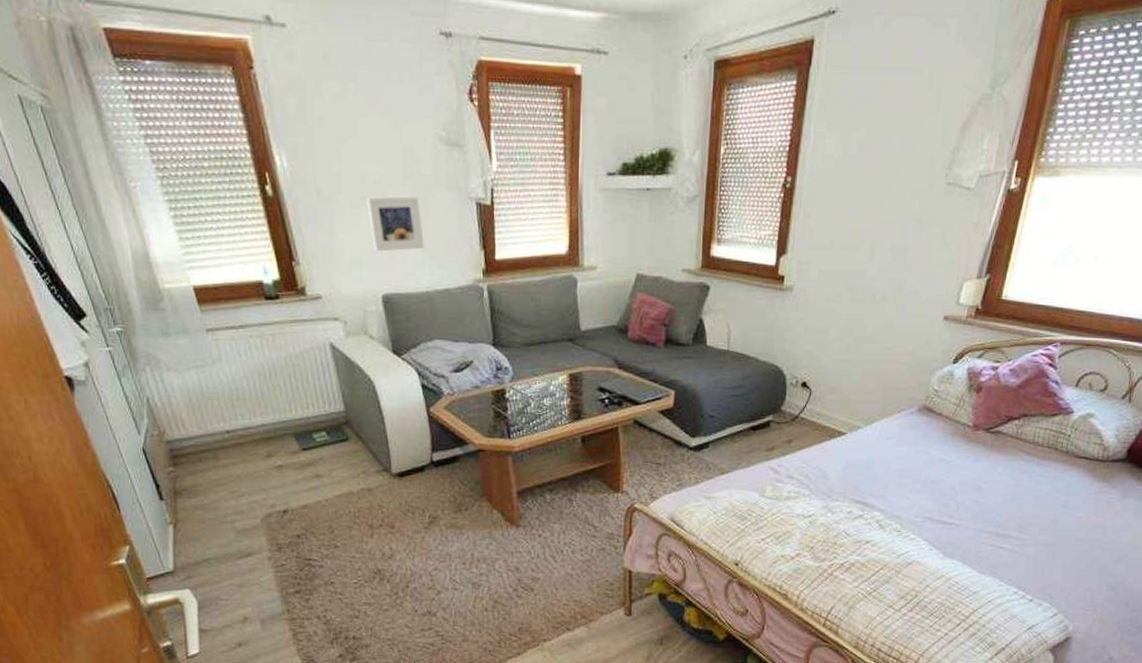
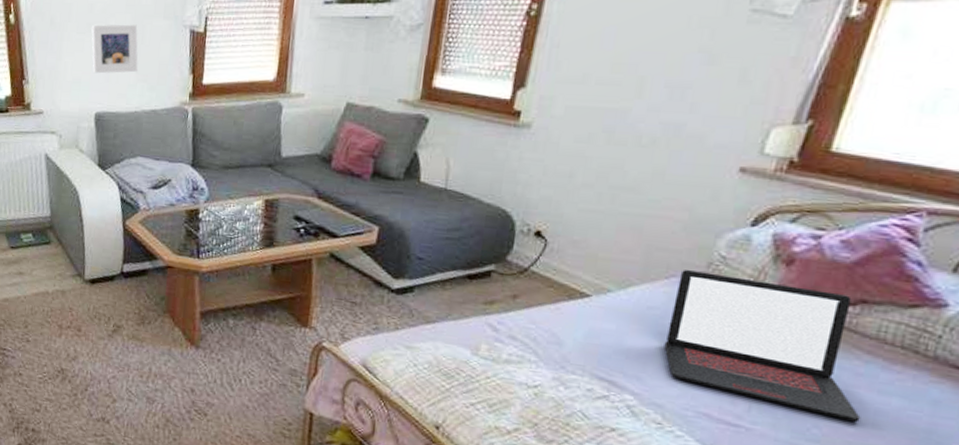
laptop: none [899,404,1025,507] -> present [664,270,861,422]

